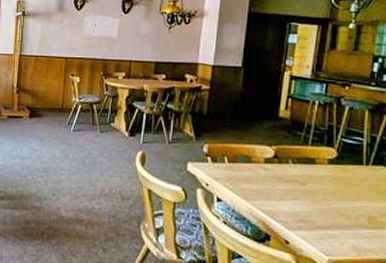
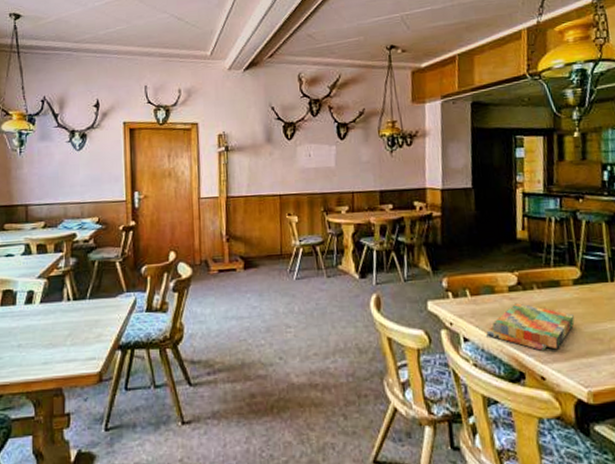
board game: none [239,174,324,219] -> present [486,303,575,351]

